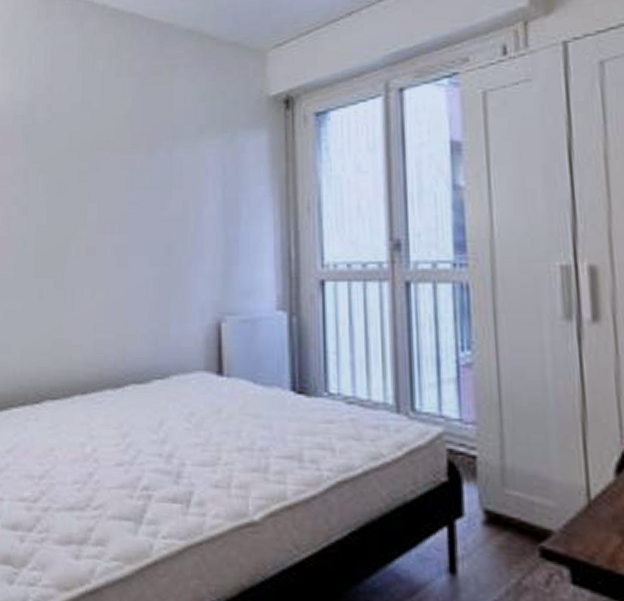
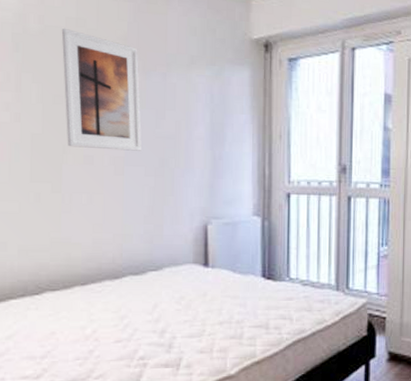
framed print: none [67,113,146,238] -> present [61,28,142,151]

